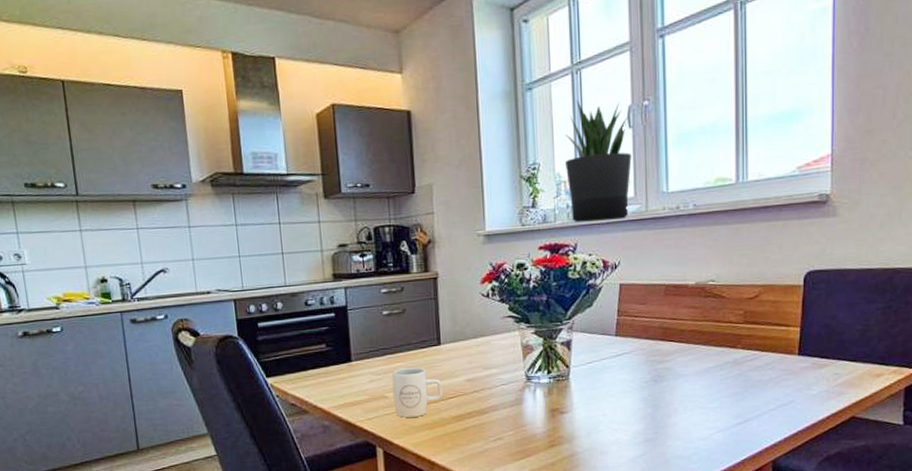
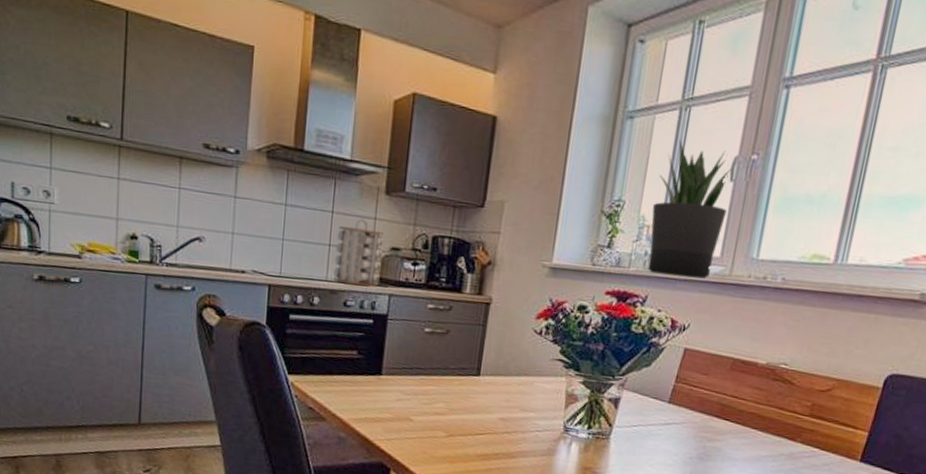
spice rack: none [287,224,333,287] -> present [333,218,384,288]
mug: present [392,367,443,418] -> none [417,392,474,448]

